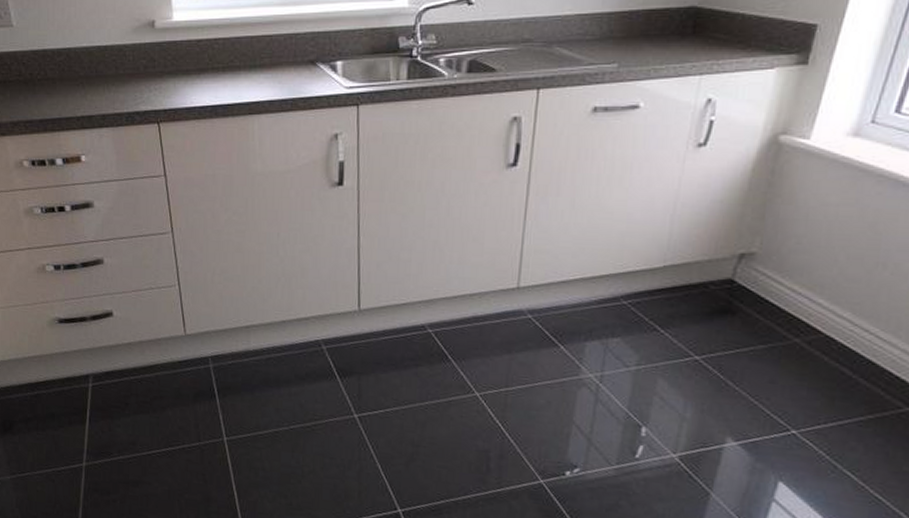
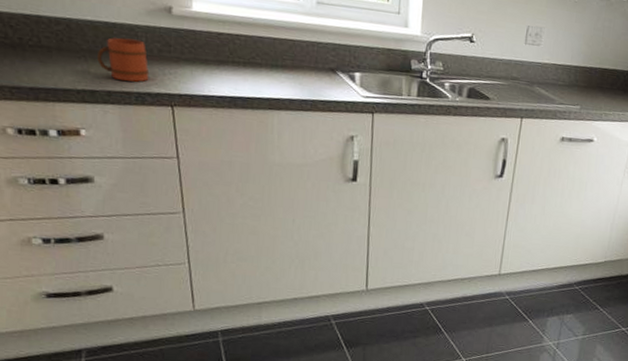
mug: none [93,59,137,102] -> present [97,37,150,82]

